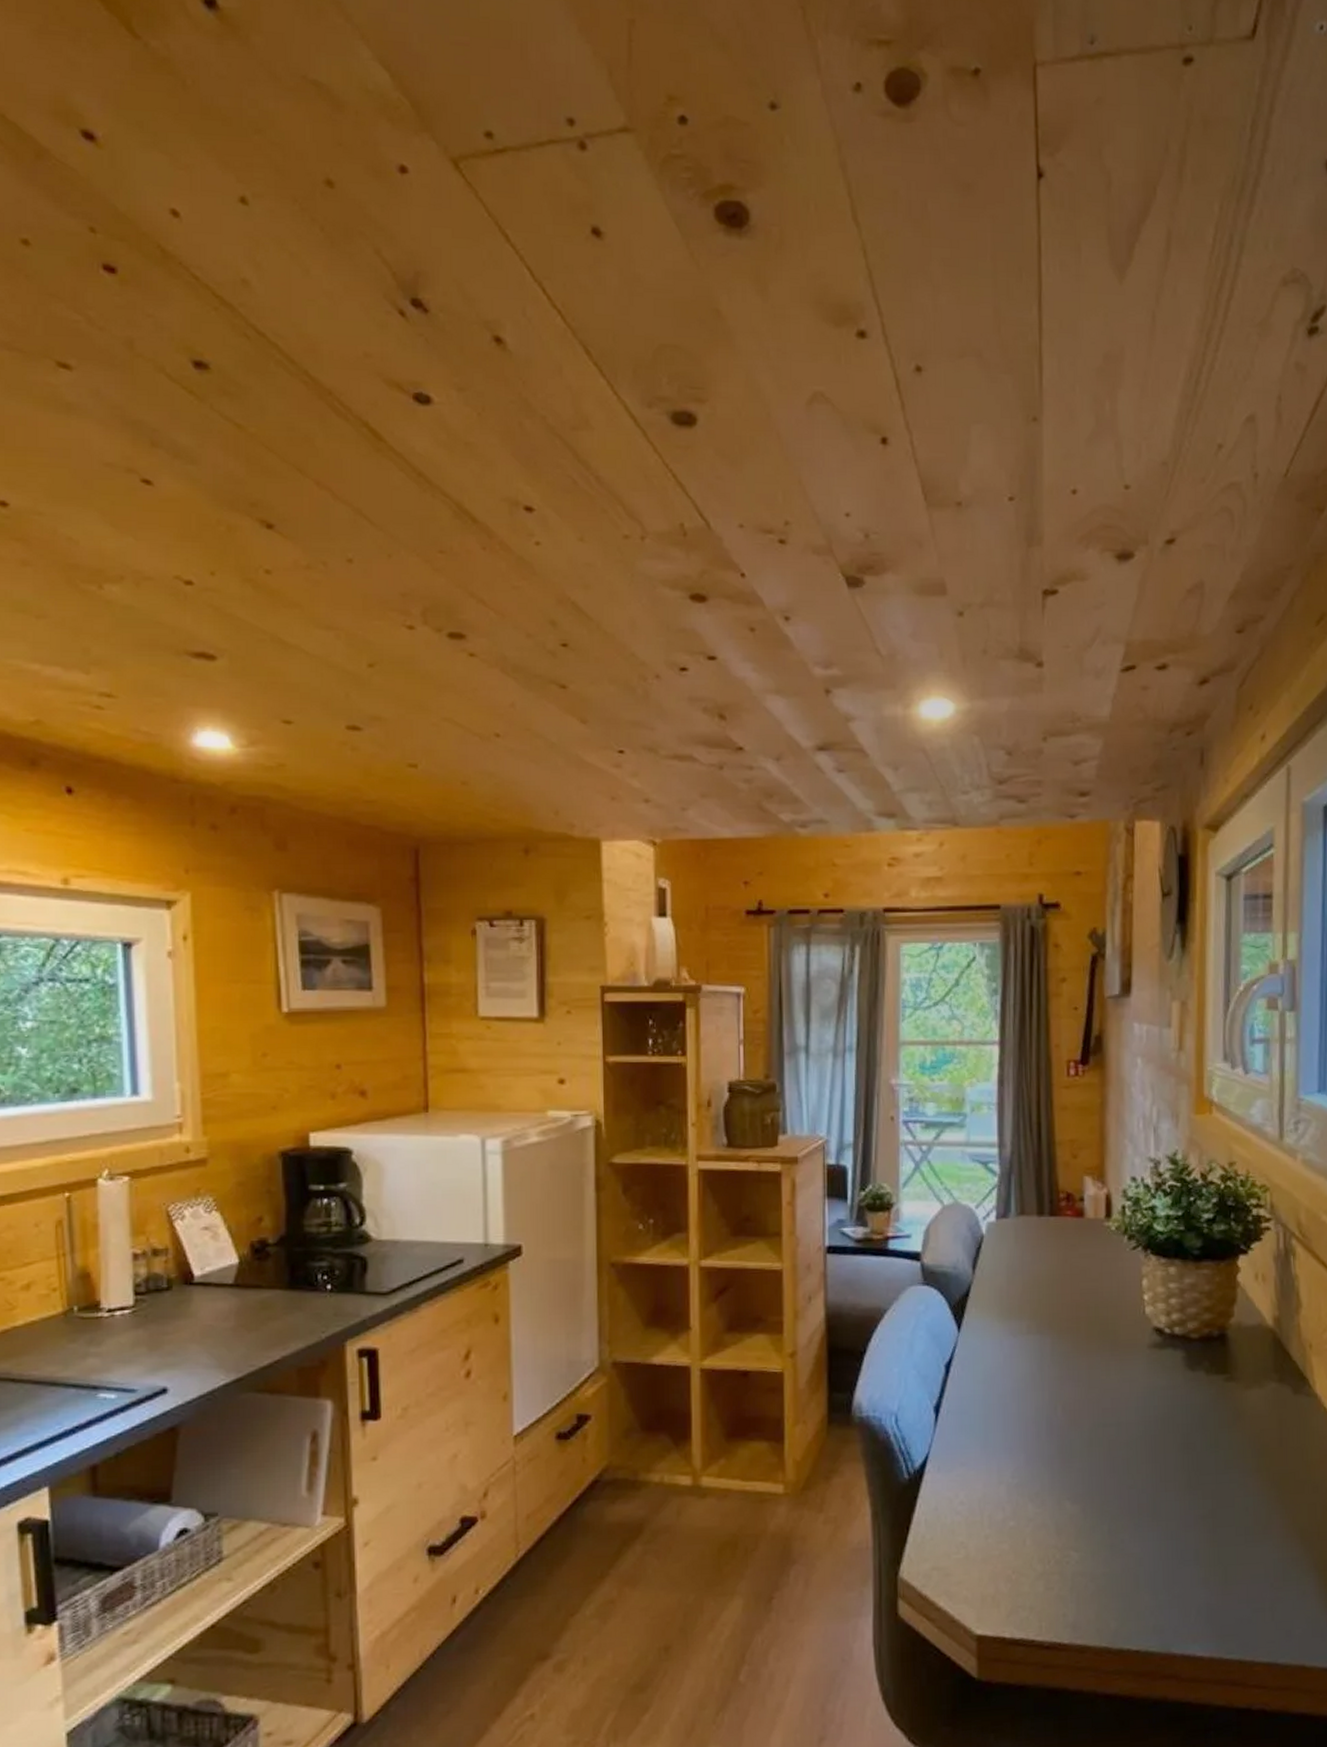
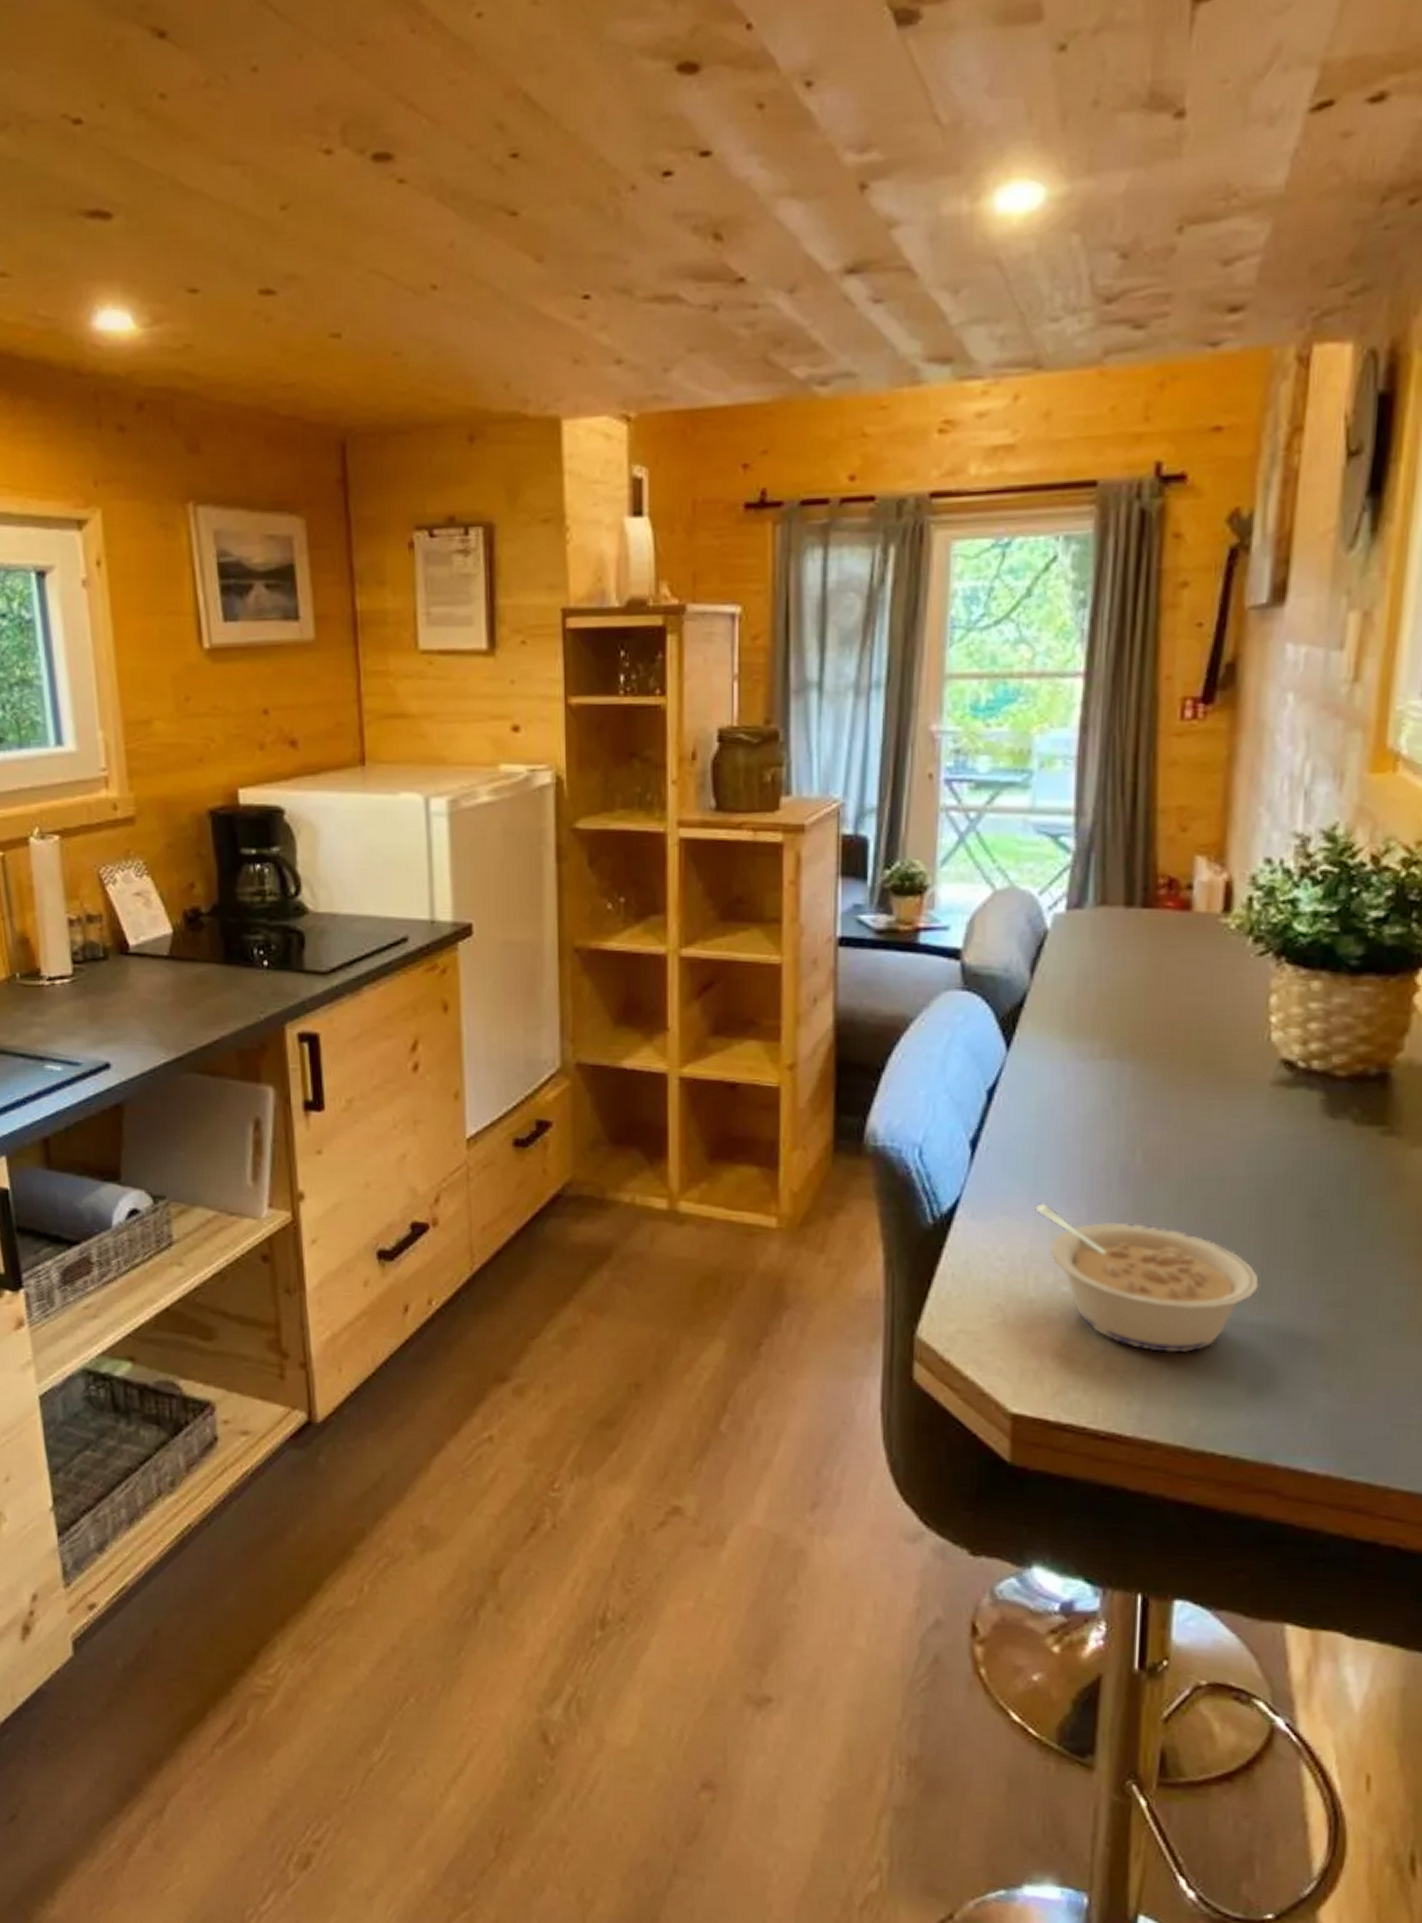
legume: none [985,1453,1151,1570] -> present [1035,1202,1259,1353]

